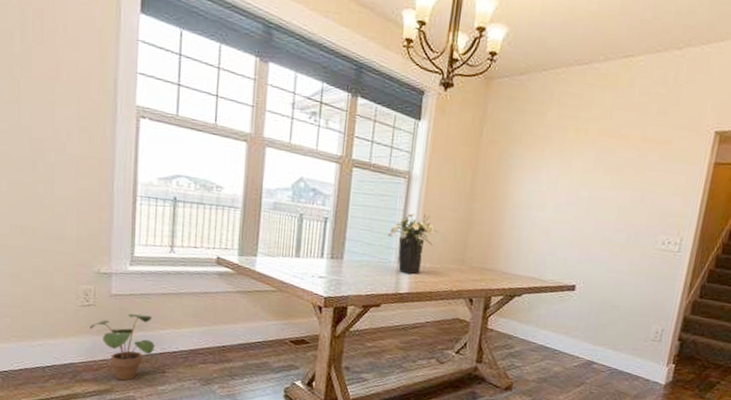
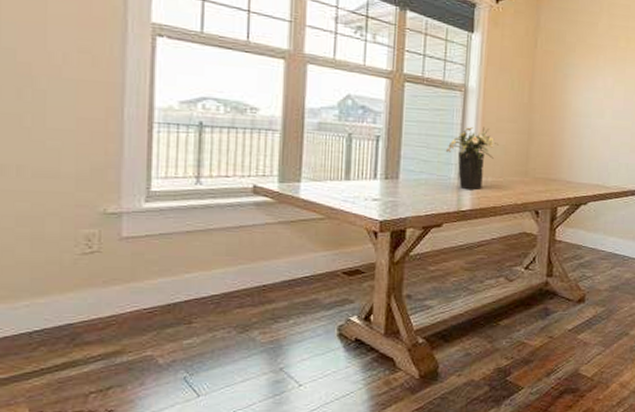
potted plant: present [90,314,155,381] -> none [93,258,178,338]

